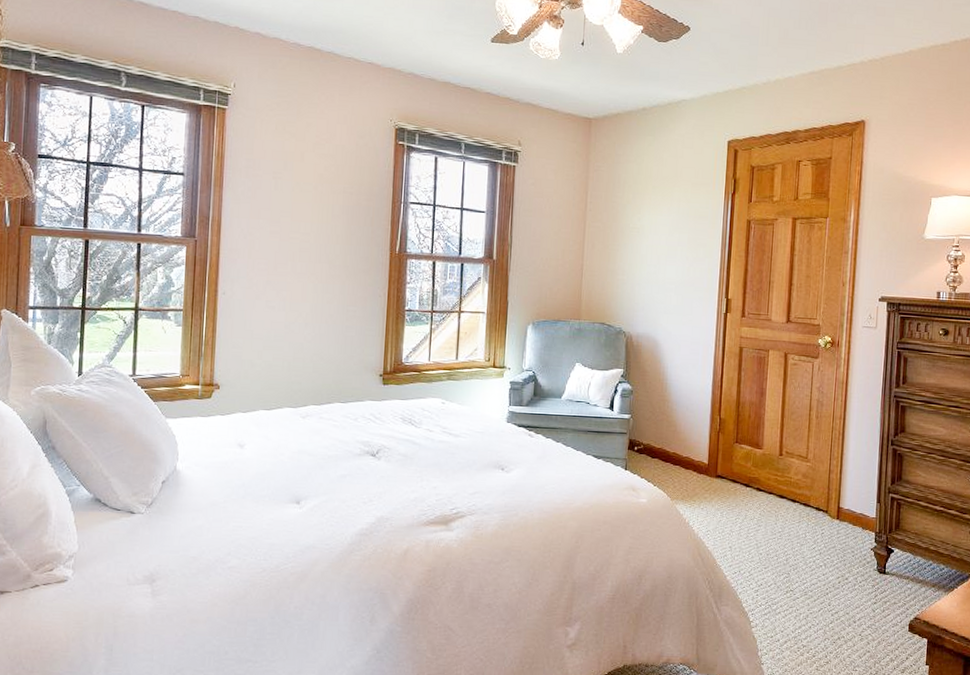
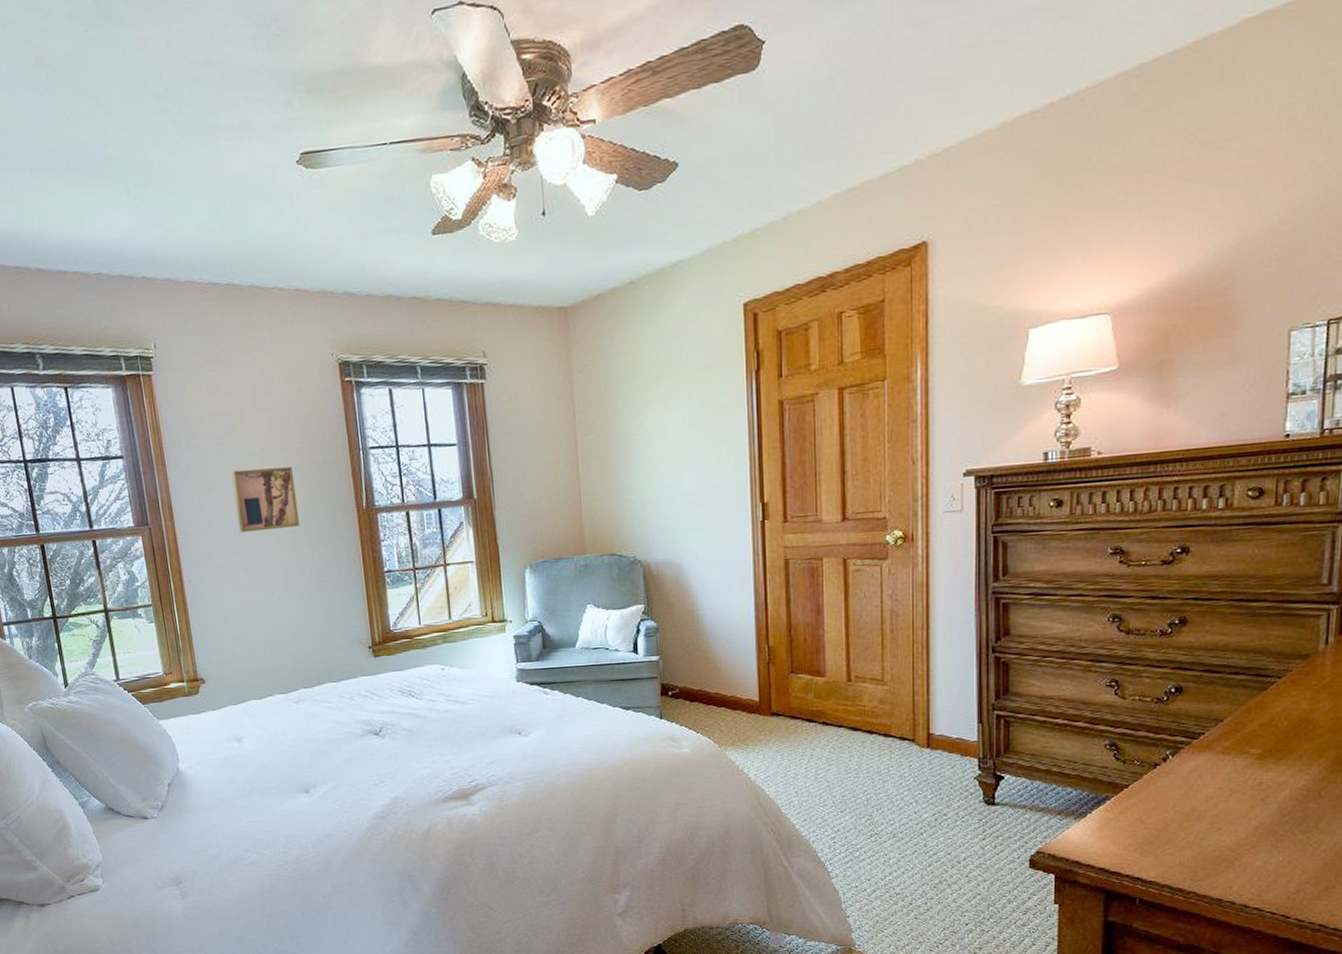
wall art: none [280,202,339,260] -> present [231,466,300,533]

